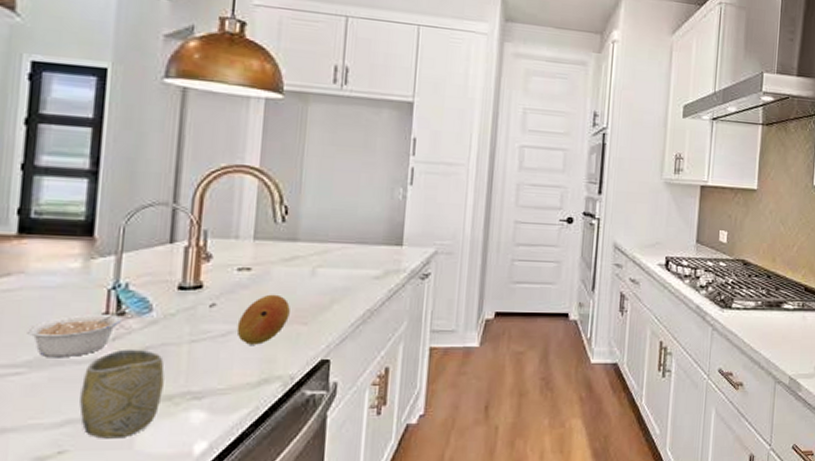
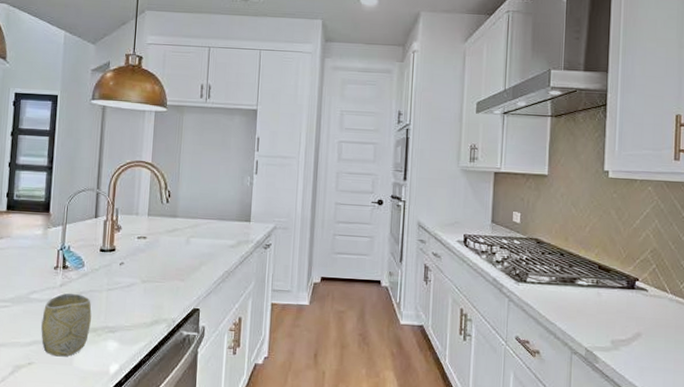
legume: present [27,307,130,358] -> none [11,263,71,297]
fruit: present [236,294,290,345] -> none [137,257,172,294]

